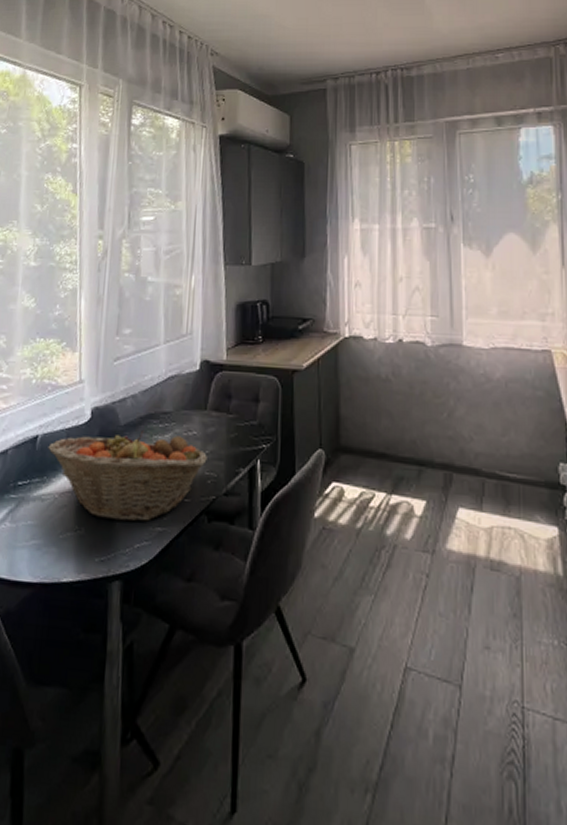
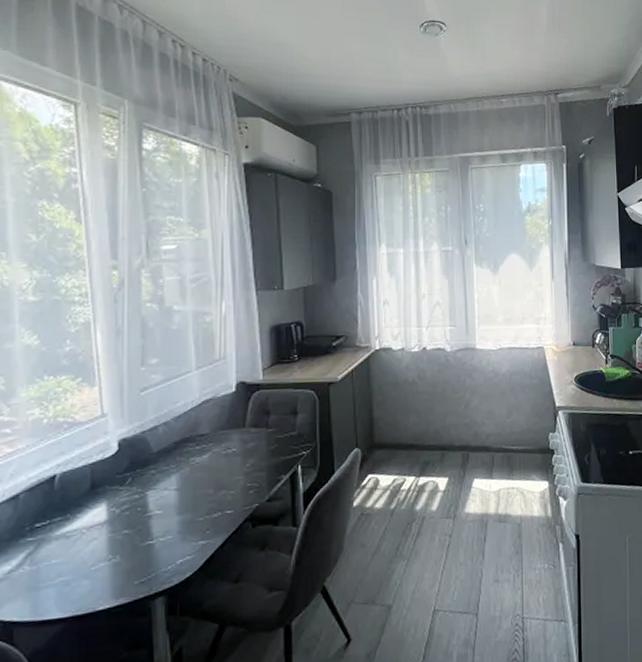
fruit basket: present [48,430,207,522] -> none [69,454,248,544]

